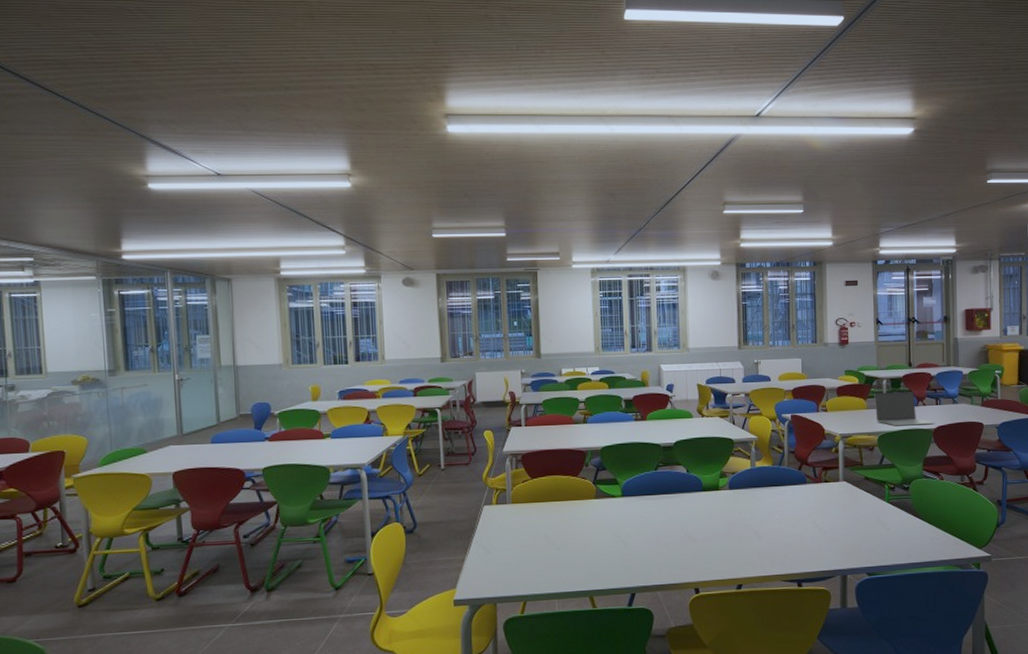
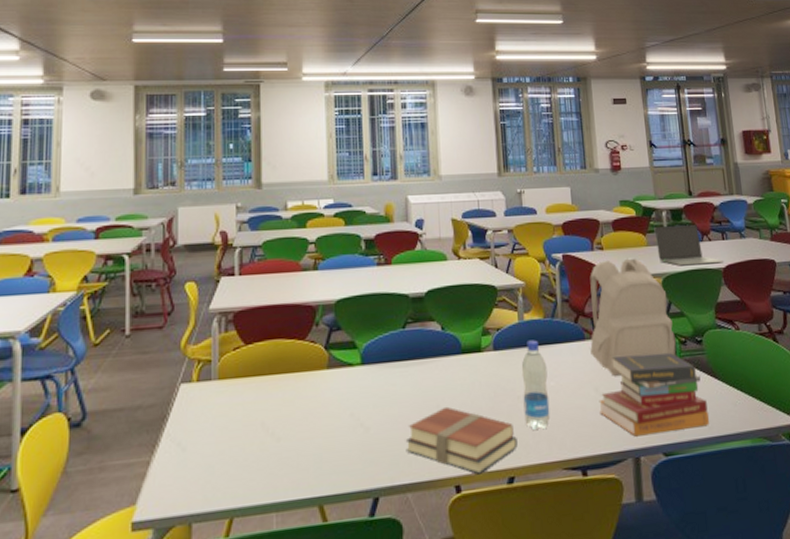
books: none [656,530,746,581] -> present [405,406,518,474]
bottle: none [751,482,774,551] -> present [521,340,550,430]
backpack: none [810,419,885,513] -> present [590,258,676,376]
books: none [815,496,910,560] -> present [599,353,710,437]

